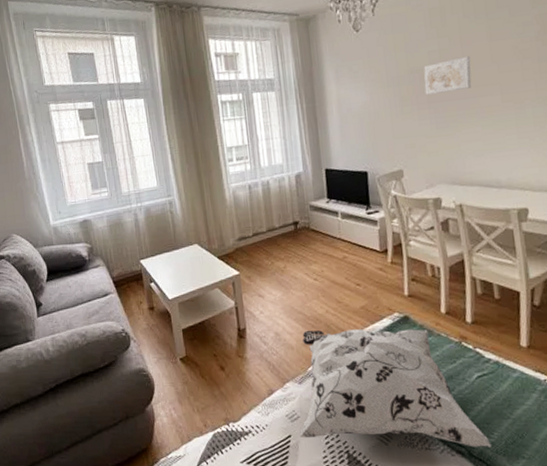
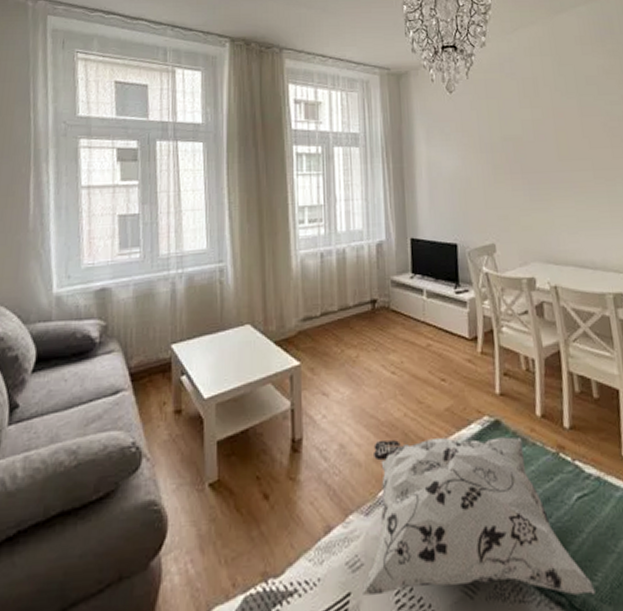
wall art: present [424,56,472,95] -> none [517,129,565,164]

